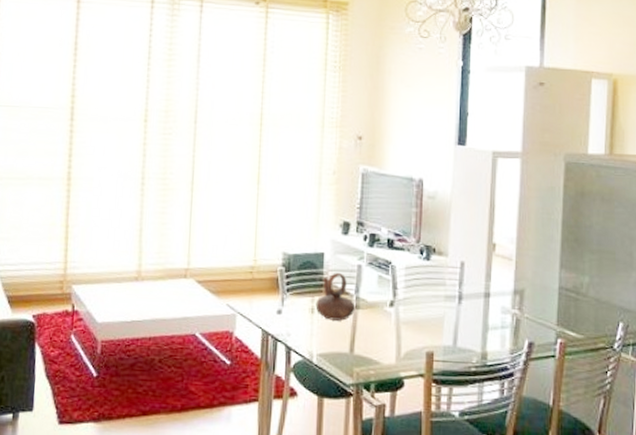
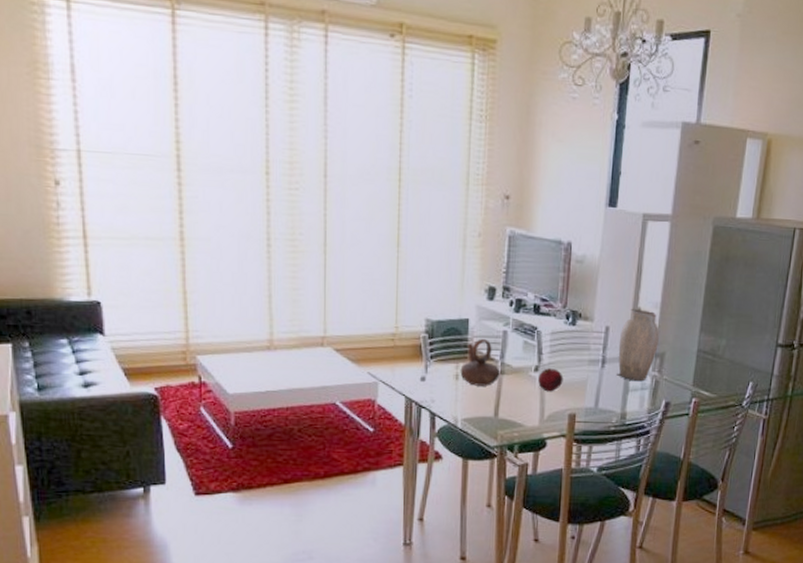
fruit: none [394,303,419,328] -> present [538,368,563,392]
vase: none [475,243,517,320] -> present [617,308,659,382]

